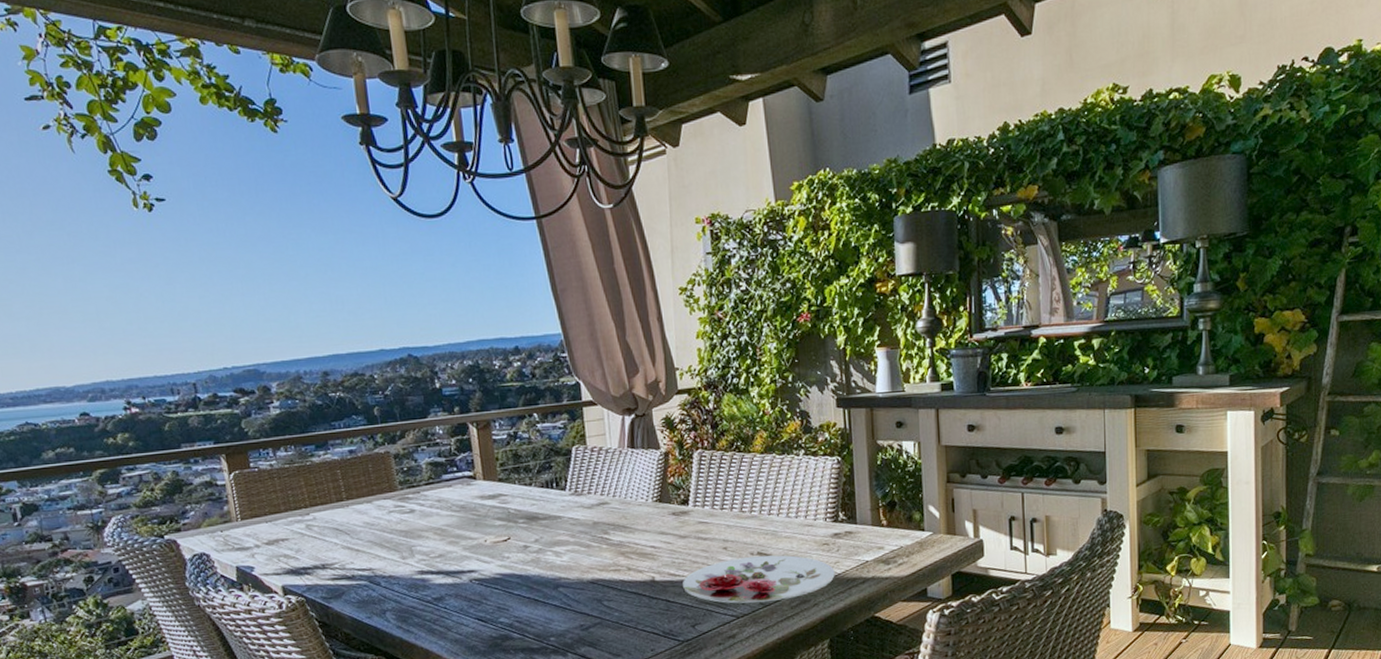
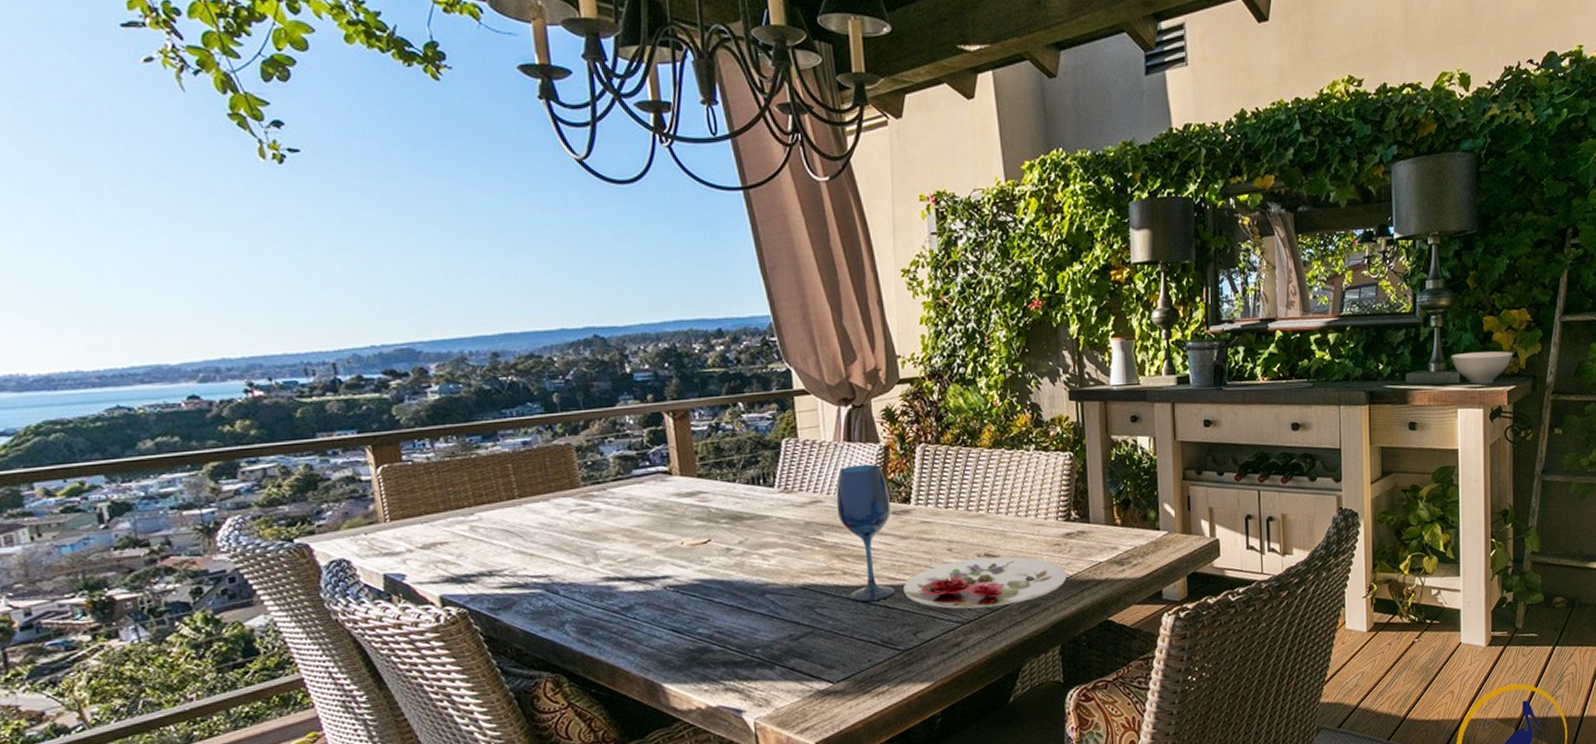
wineglass: none [621,468,675,597] -> present [836,464,895,603]
bowl: none [1220,352,1287,387] -> present [1451,351,1513,384]

